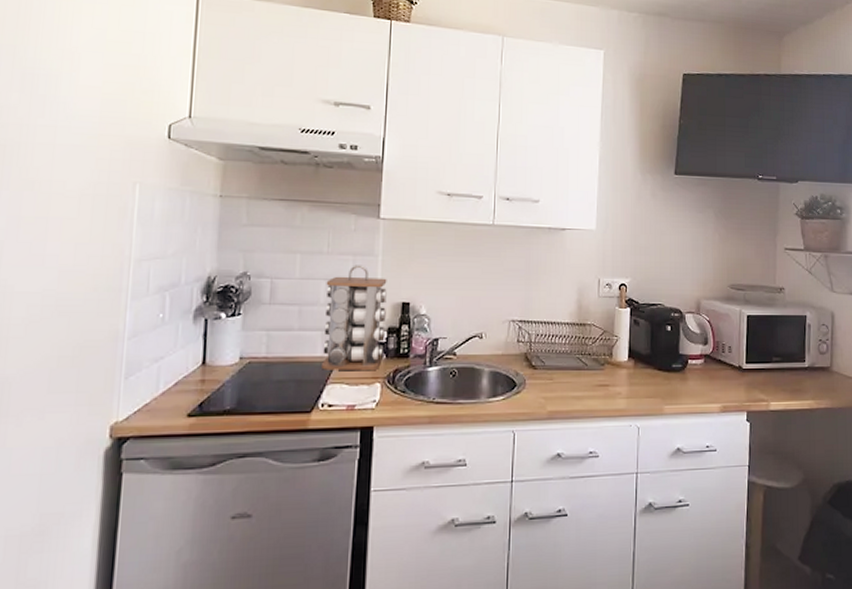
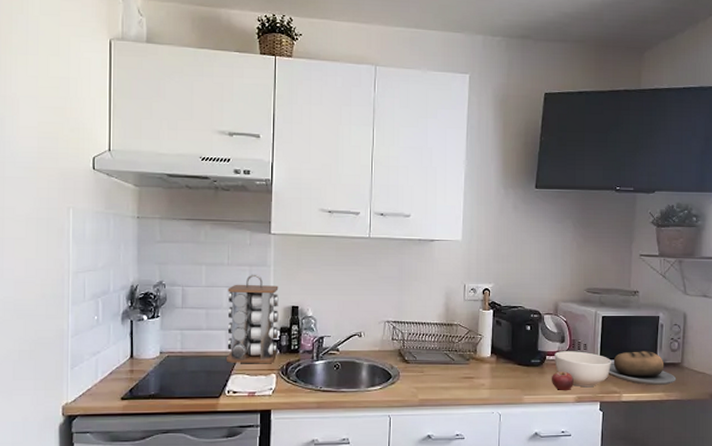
fruit: none [695,377,718,400] -> present [552,371,574,391]
bowl: none [697,354,759,395] -> present [554,351,612,388]
bread: none [755,354,826,393] -> present [609,351,677,386]

